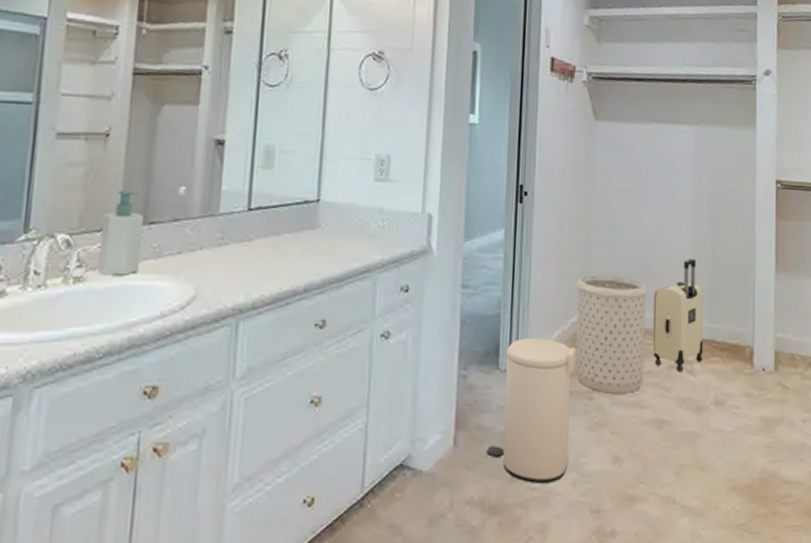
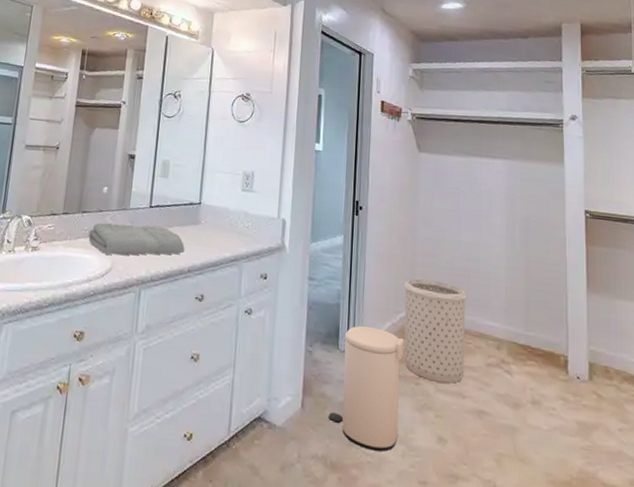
soap bottle: present [97,190,145,275] -> none [47,187,80,249]
towel: none [159,234,299,278] -> present [88,222,185,256]
suitcase: present [652,258,704,372] -> none [472,272,519,371]

